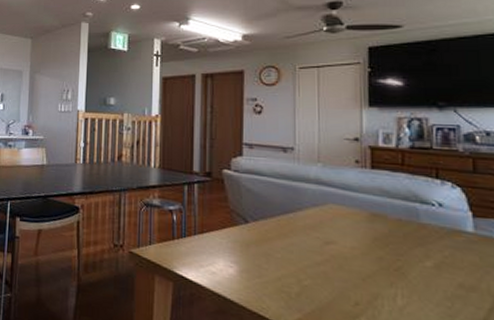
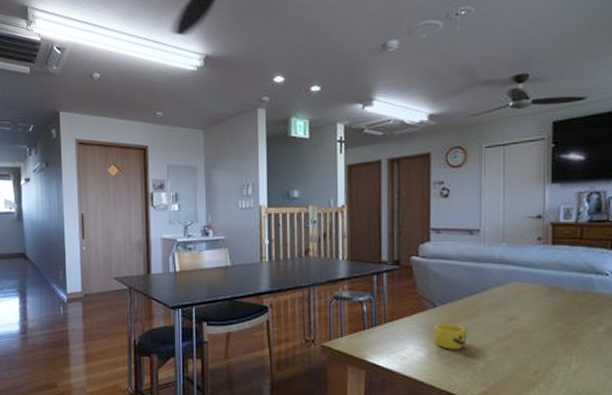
cup: none [244,240,282,271] -> present [433,323,469,350]

